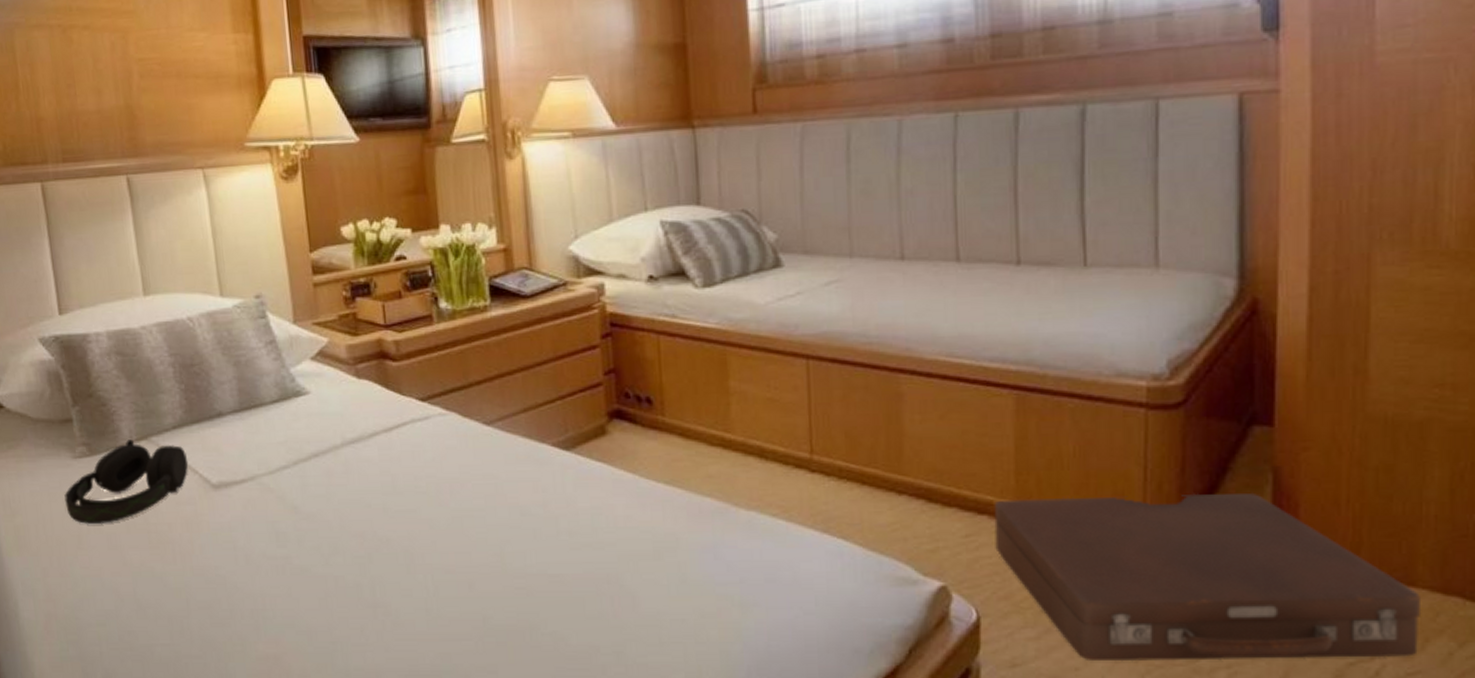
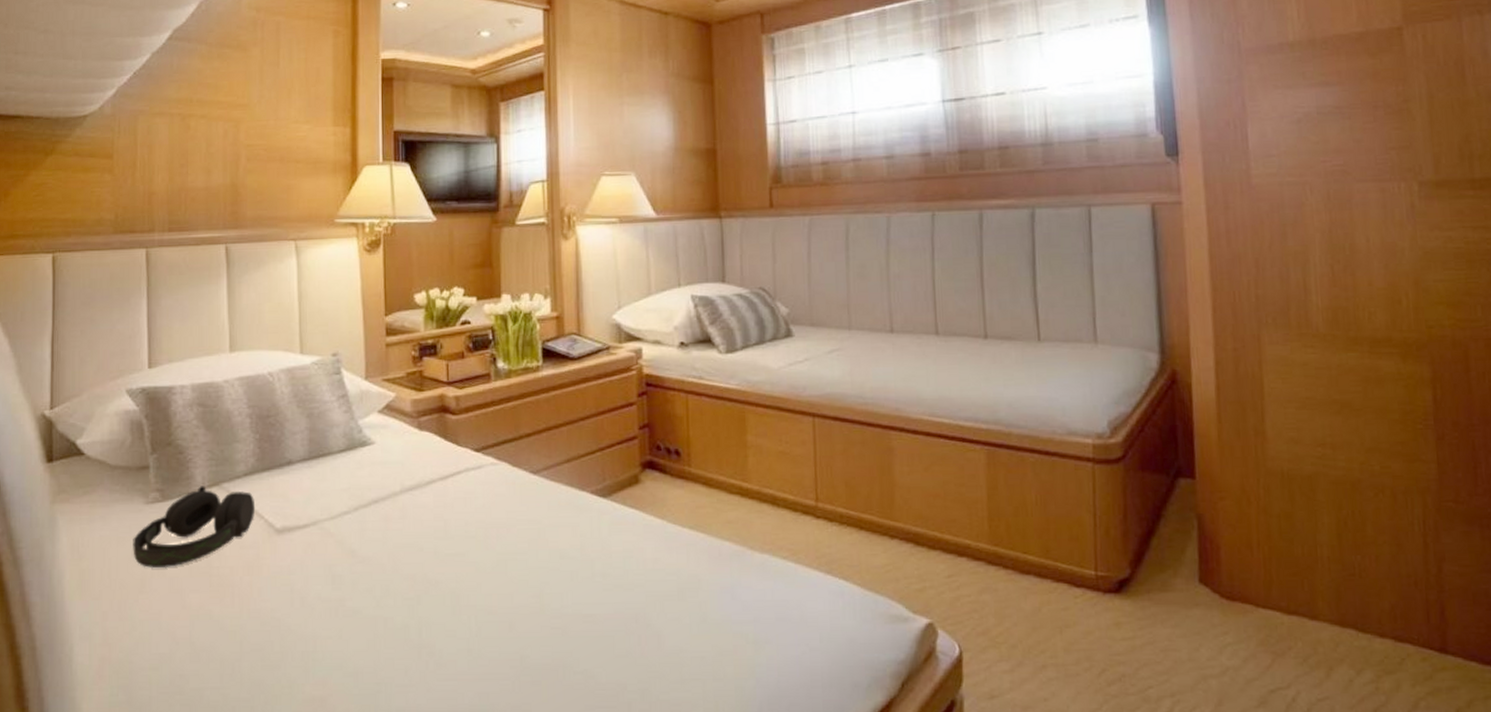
briefcase: present [994,493,1422,662] -> none [971,537,1325,692]

